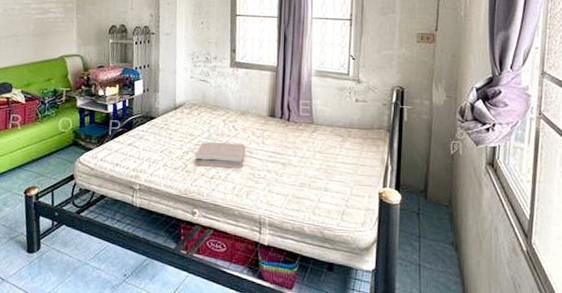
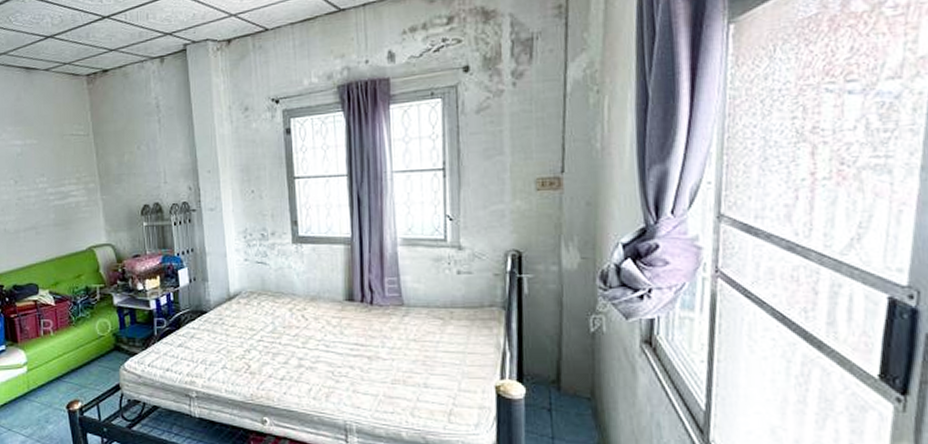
towel: present [194,142,246,169] -> none [258,335,321,366]

